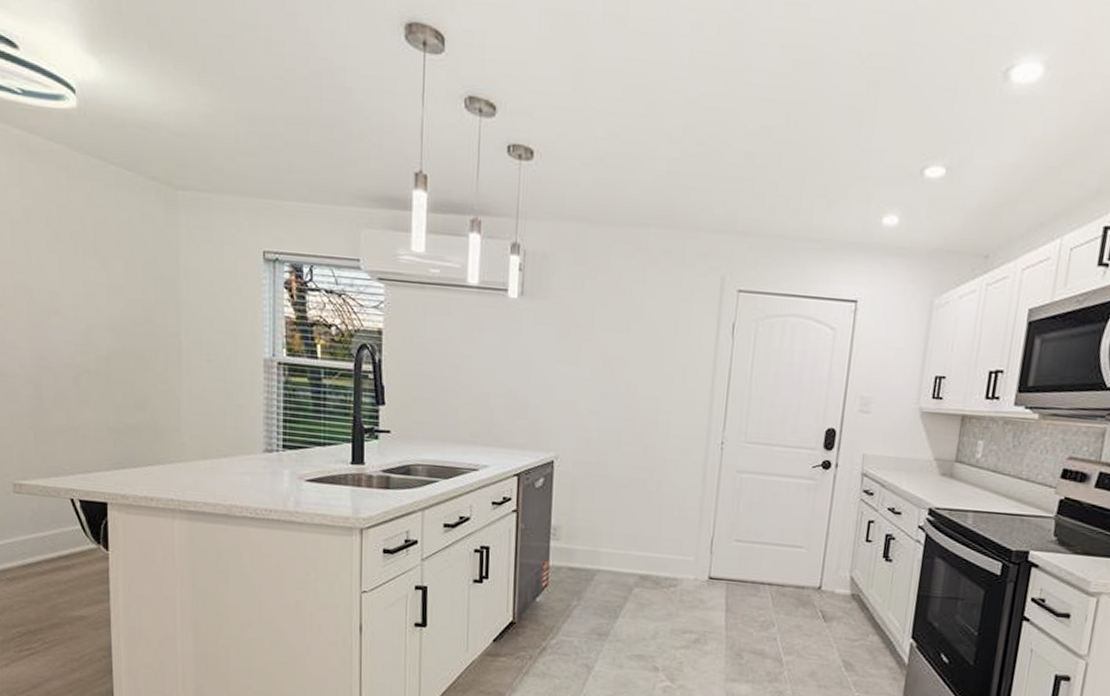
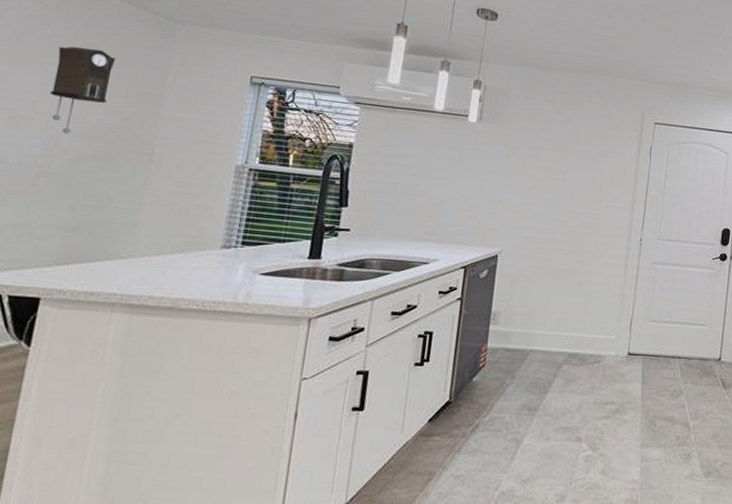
pendulum clock: none [68,225,125,328] -> present [50,46,116,134]

